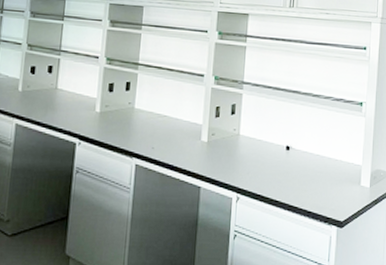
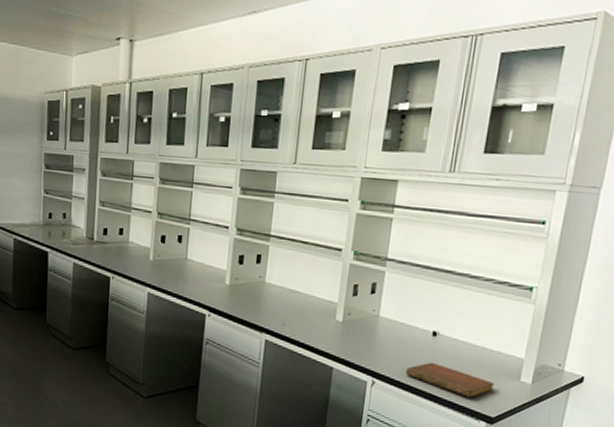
notebook: none [265,174,340,205] -> present [405,362,494,398]

